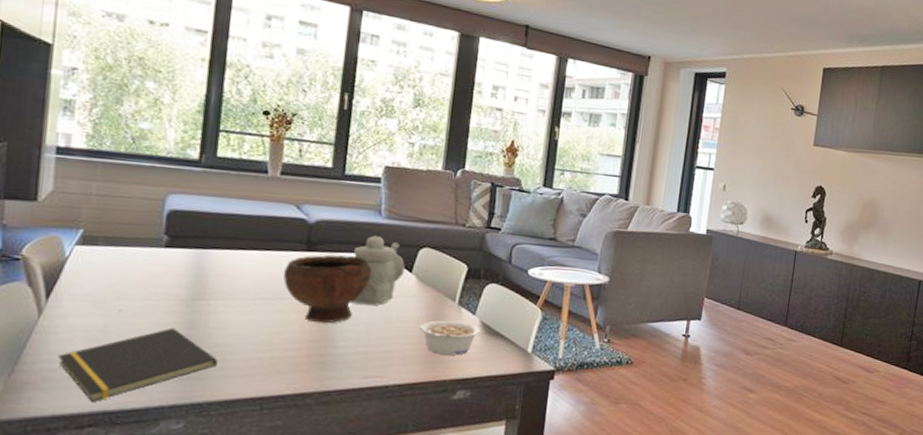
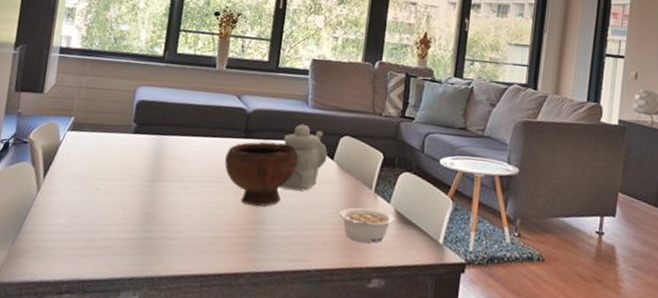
notepad: present [58,327,218,403] -> none [48,205,169,271]

